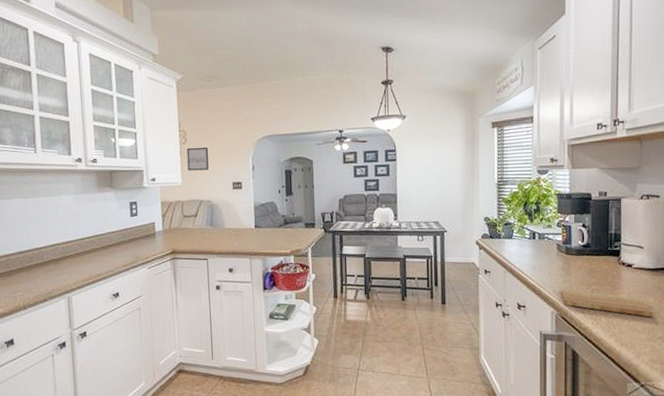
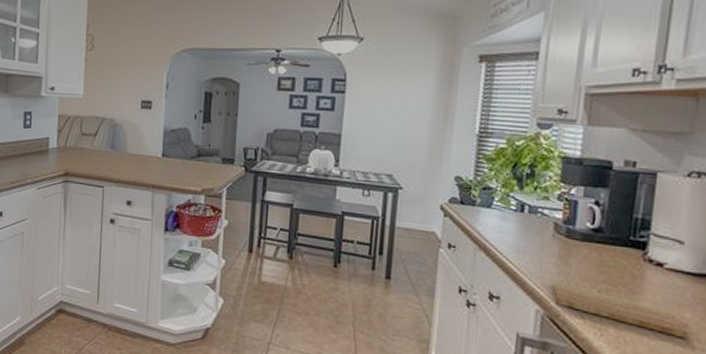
wall art: present [186,147,209,171] -> none [91,56,118,83]

